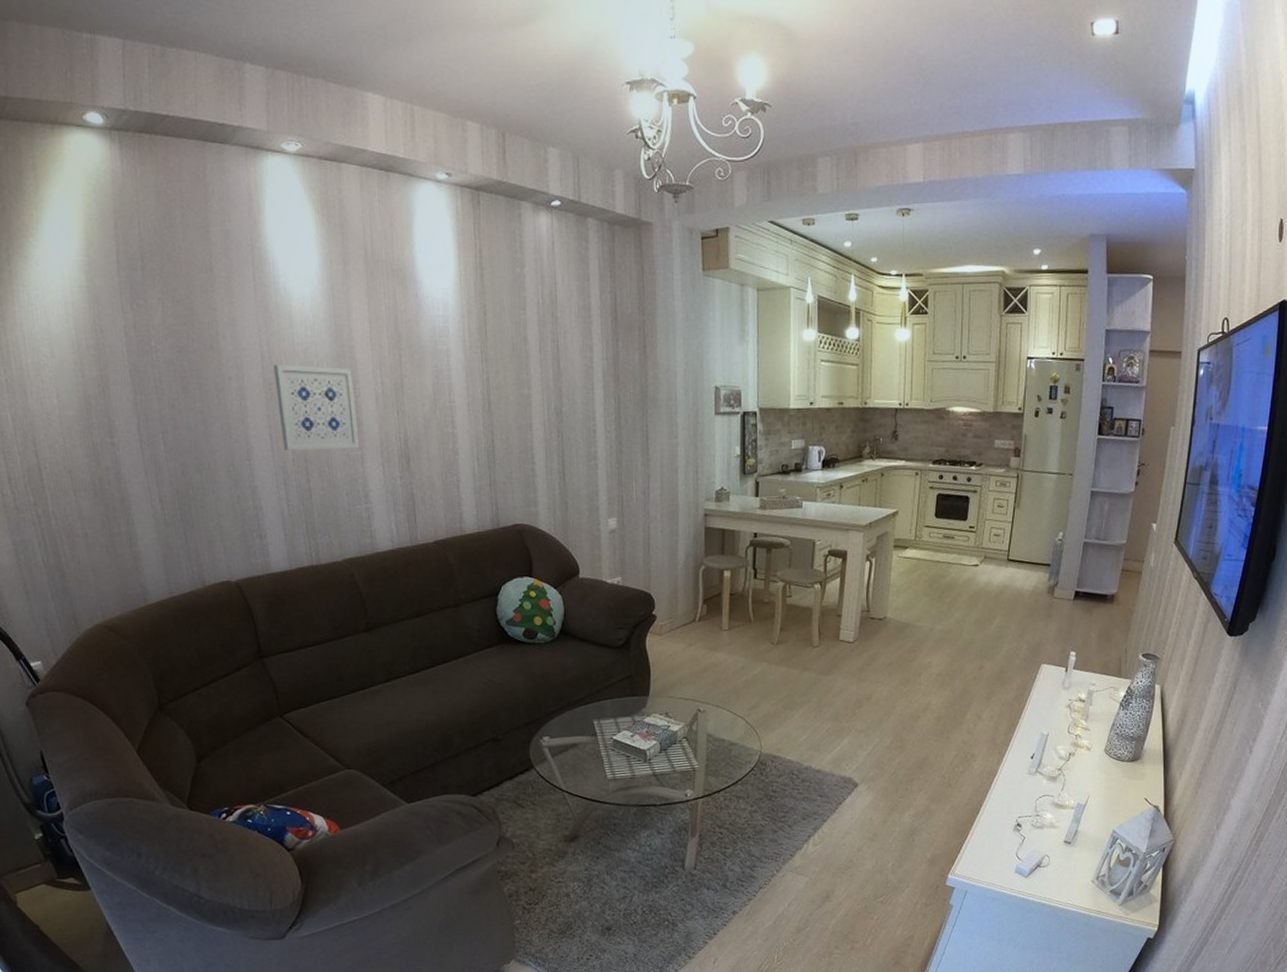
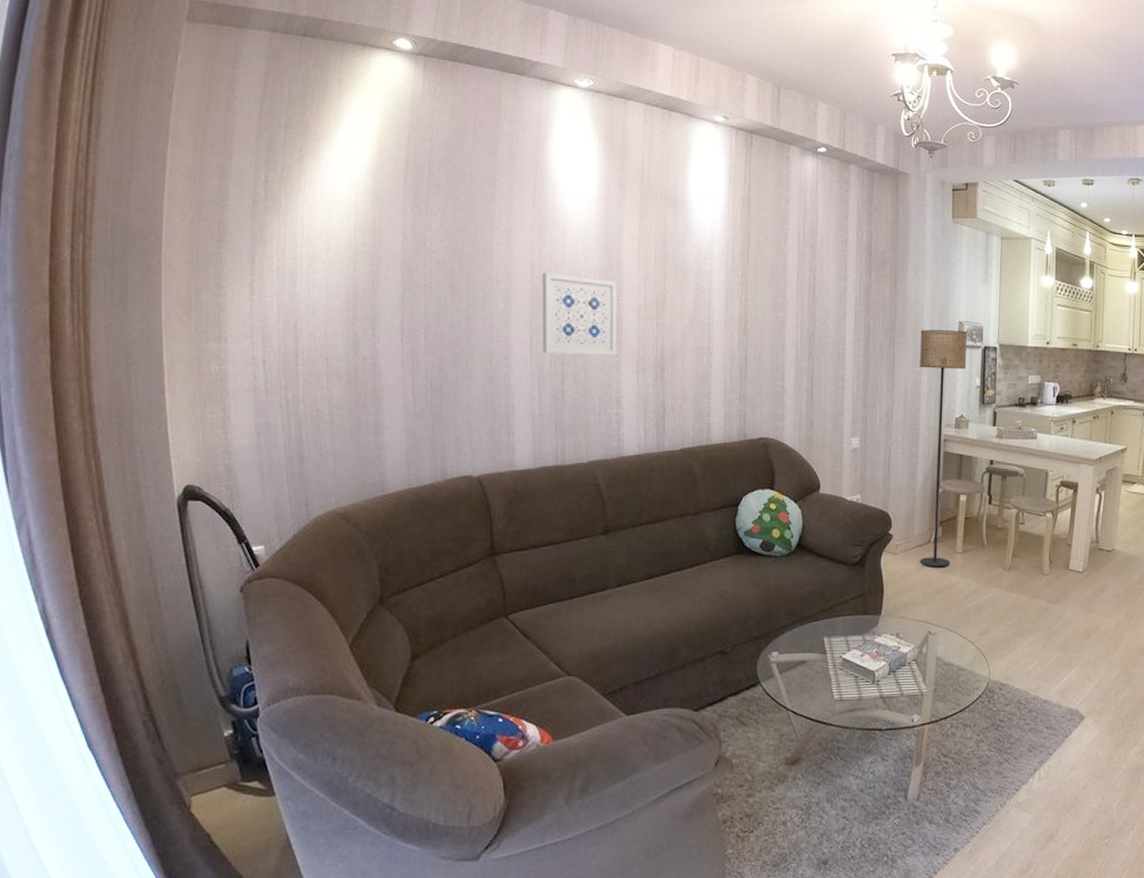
floor lamp: none [674,396,725,646] -> present [919,330,968,568]

